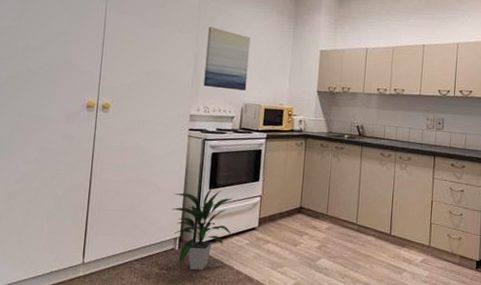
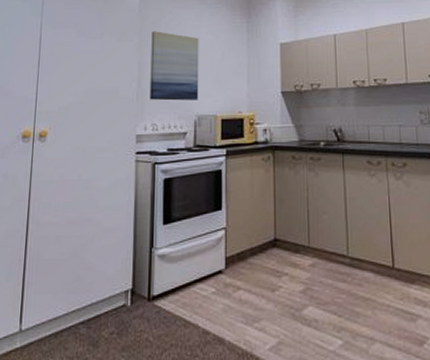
indoor plant: present [172,186,233,270] -> none [121,220,195,331]

